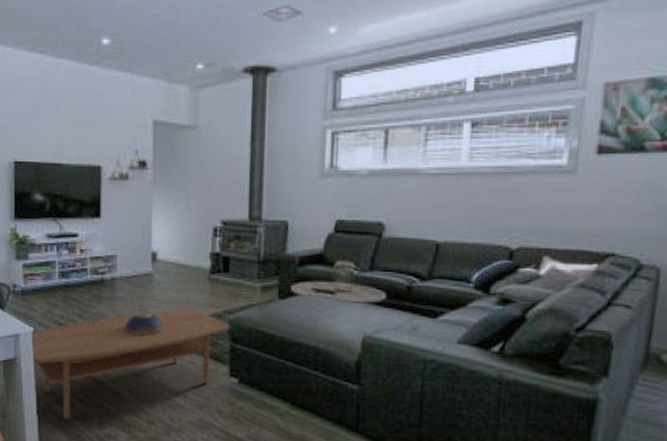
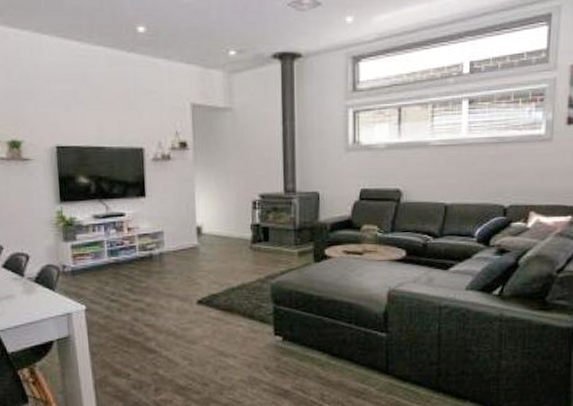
coffee table: present [31,309,232,419] -> none [84,277,274,389]
decorative bowl: present [125,313,165,337] -> none [175,283,213,306]

